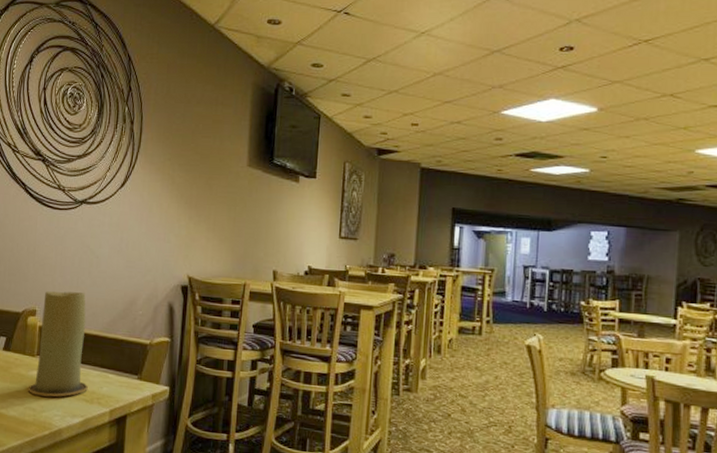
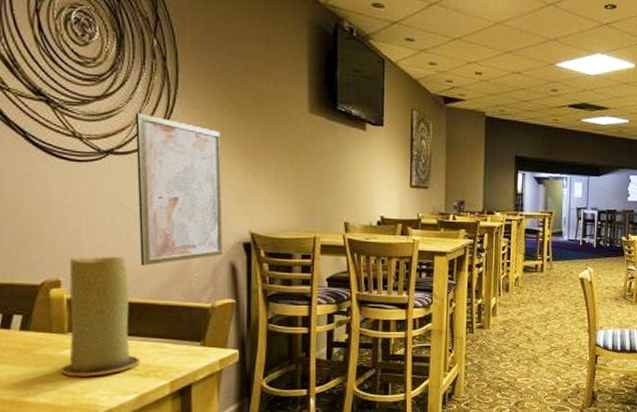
wall art: none [97,168,170,302] -> present [135,112,222,266]

